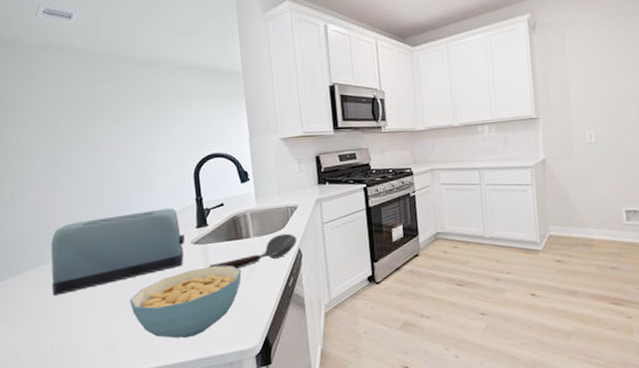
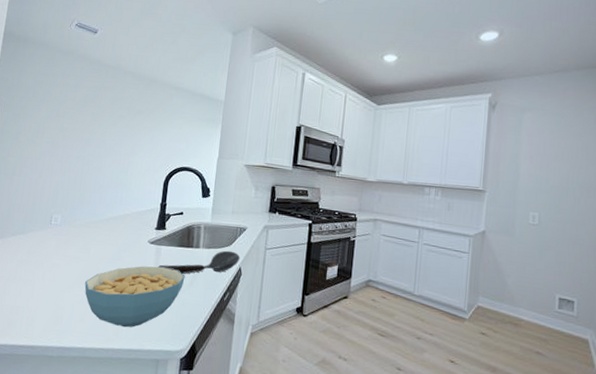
toaster: present [50,208,185,296] -> none [24,203,144,264]

